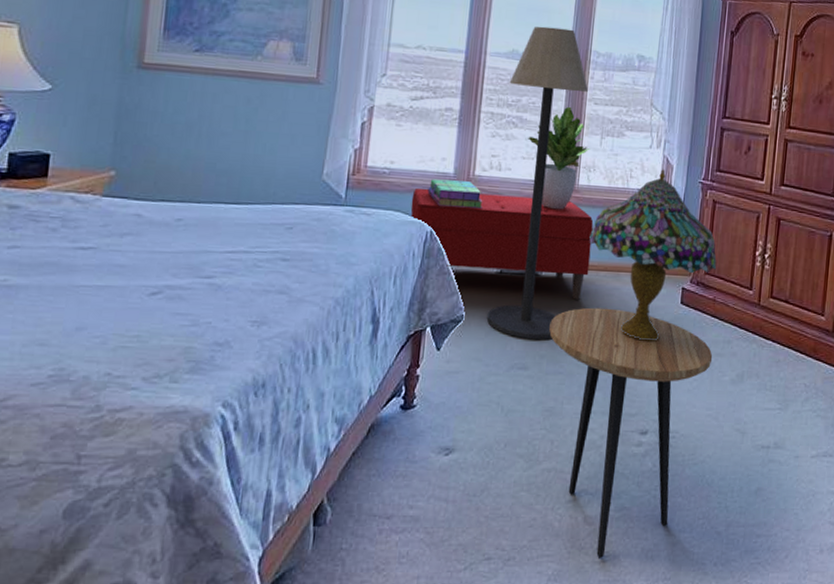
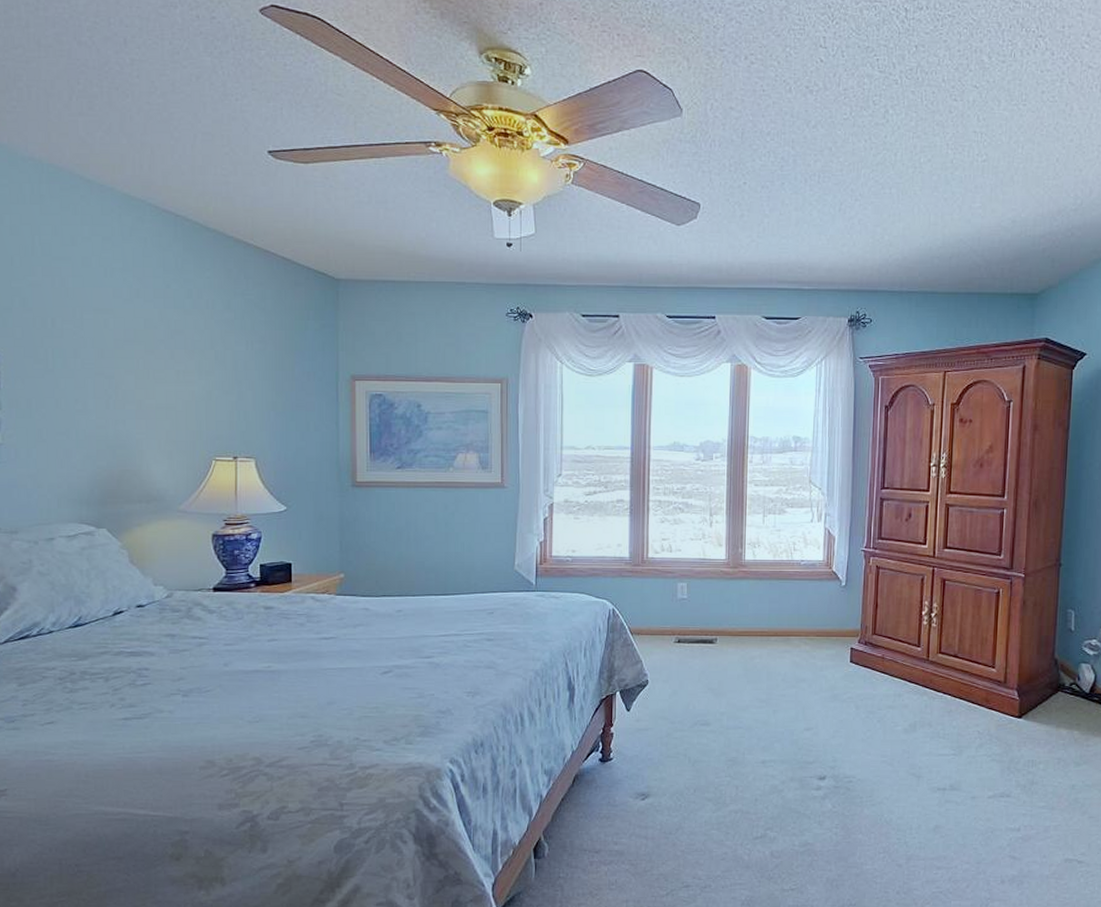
bench: present [410,188,594,300] -> none [593,572,761,663]
stack of books: present [427,179,483,209] -> none [607,563,657,587]
floor lamp: present [487,26,589,339] -> none [670,418,749,699]
potted plant: present [528,106,590,210] -> none [694,489,753,584]
side table: present [549,307,713,558] -> none [727,669,885,887]
table lamp: present [589,168,717,341] -> none [758,540,883,697]

